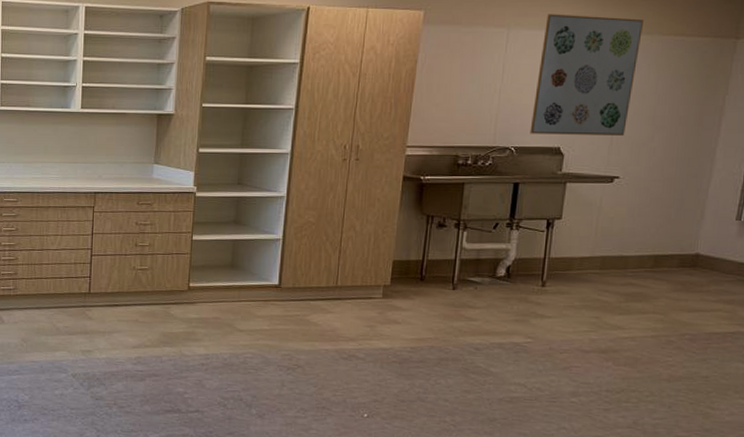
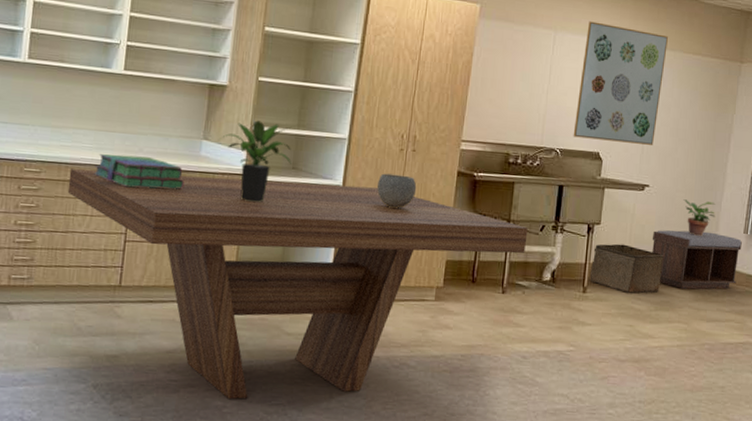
dining table: none [40,196,480,387] -> present [67,168,528,400]
stack of books: none [61,182,140,210] -> present [94,154,185,190]
potted plant: none [172,143,237,217] -> present [223,120,292,203]
bowl: none [320,183,361,215] -> present [376,173,417,209]
storage bin: none [549,237,636,286] -> present [589,243,664,294]
bench: none [622,220,734,280] -> present [652,230,742,290]
potted plant: none [661,189,701,225] -> present [683,199,716,236]

